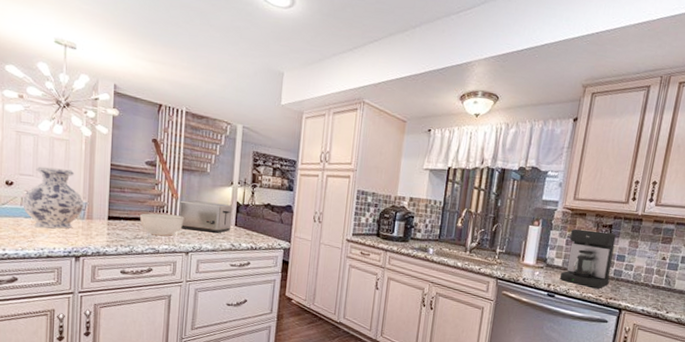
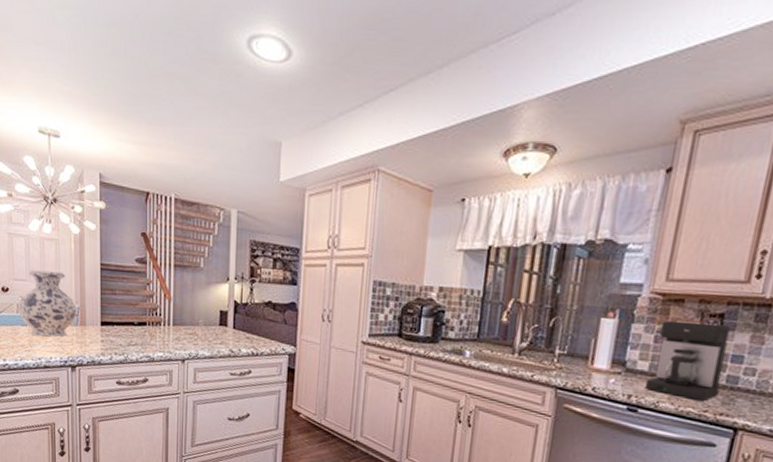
bowl: present [139,213,184,237] -> none [132,316,179,343]
toaster: present [178,200,233,233] -> none [172,300,230,338]

